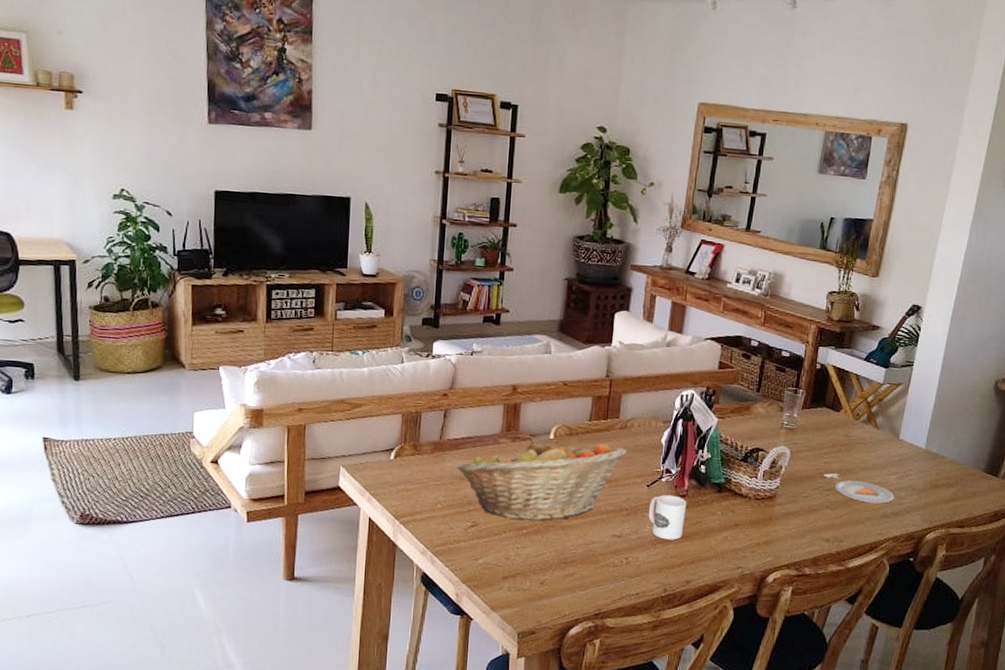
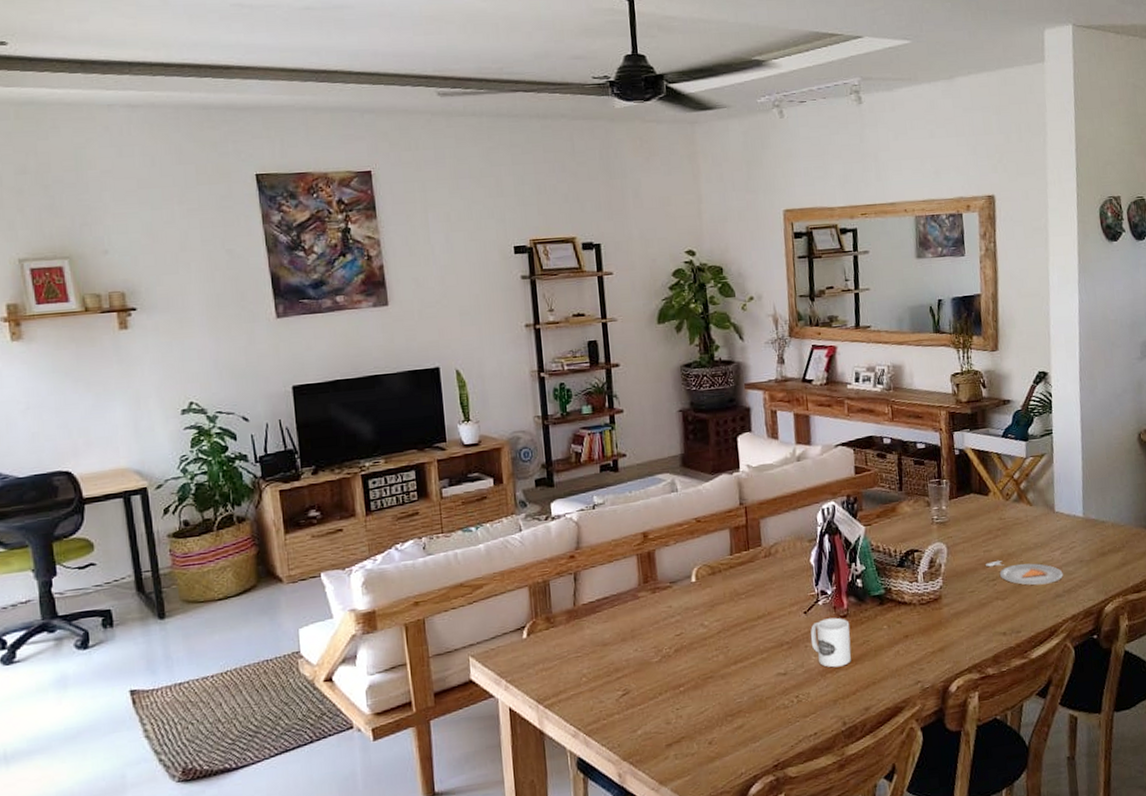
fruit basket: present [457,439,627,521] -> none [597,576,776,679]

